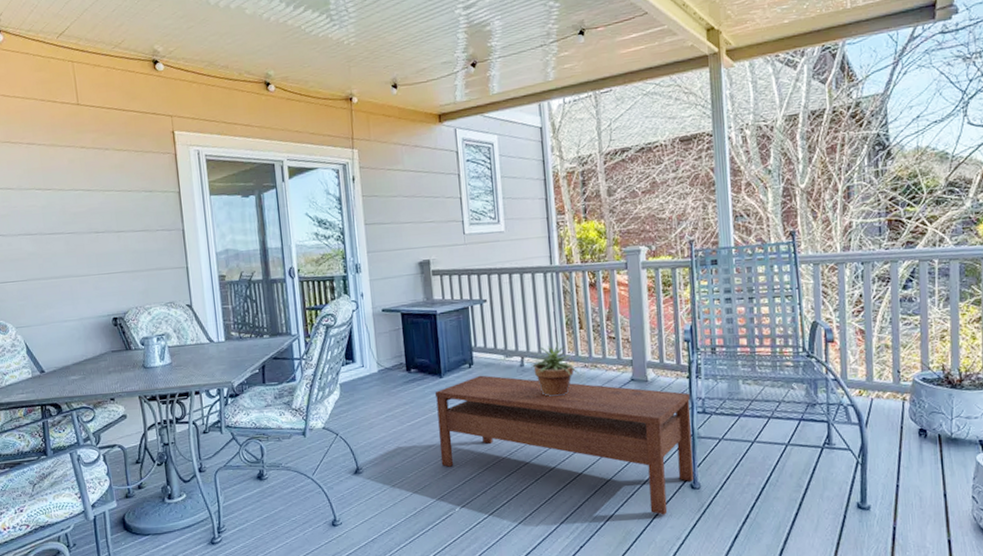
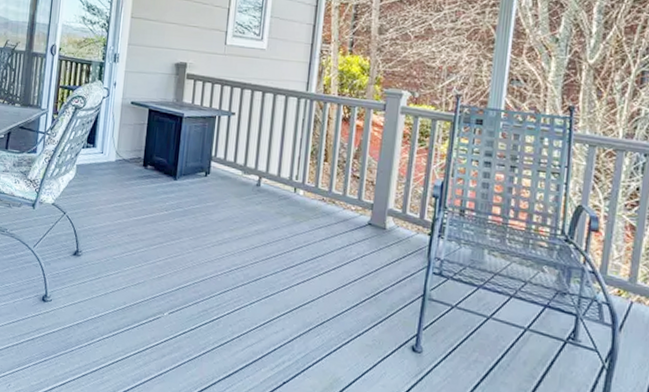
coffee table: present [434,375,695,515] -> none [159,185,429,372]
potted plant: present [531,342,579,397] -> none [267,170,315,225]

